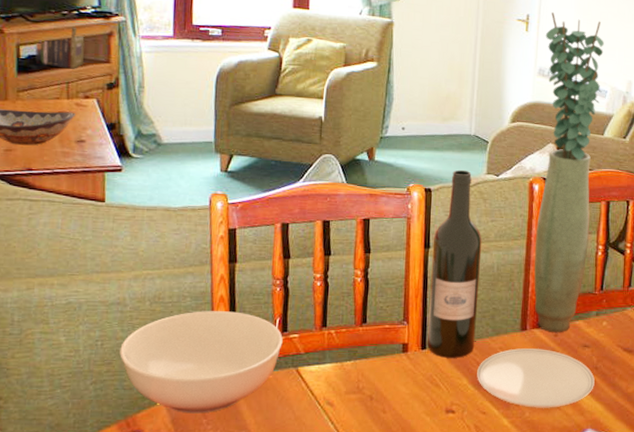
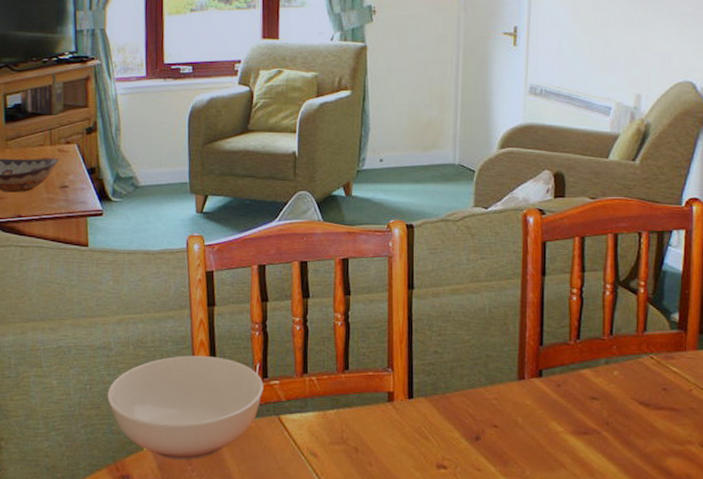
wine bottle: present [427,169,482,358] -> none [415,203,471,409]
plate: present [477,348,595,408] -> none [470,399,606,467]
vase: present [534,12,604,332] -> none [530,22,606,382]

